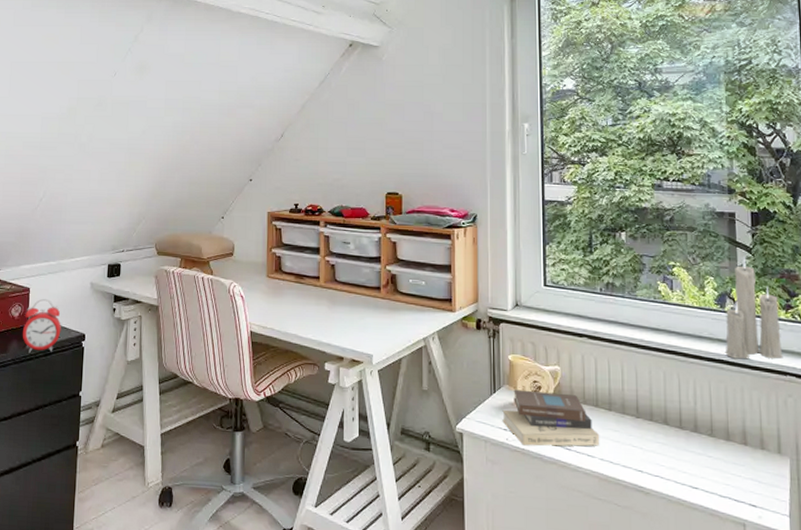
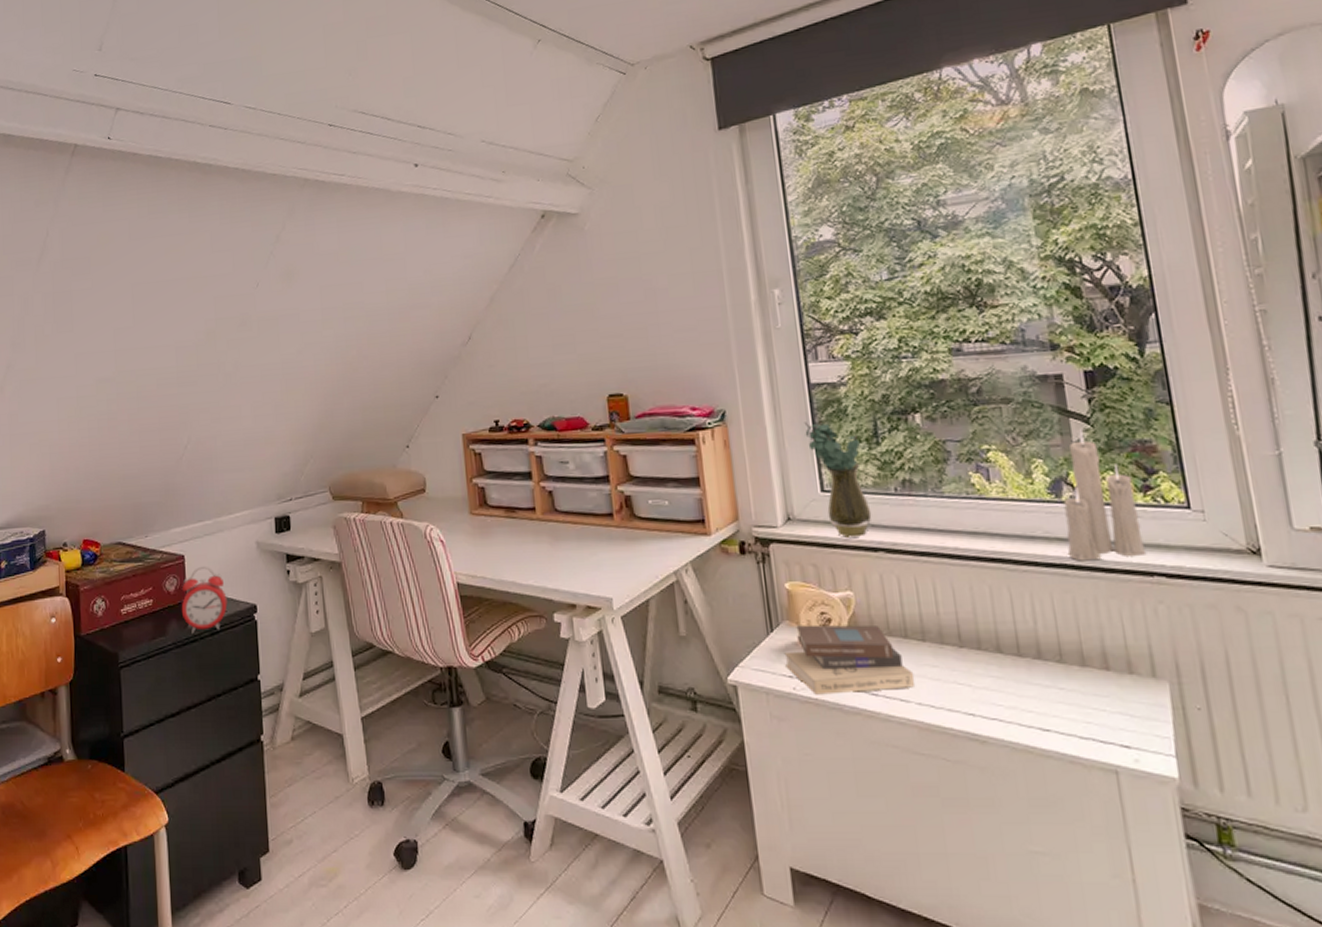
vase: none [536,230,581,324] -> present [803,421,872,537]

